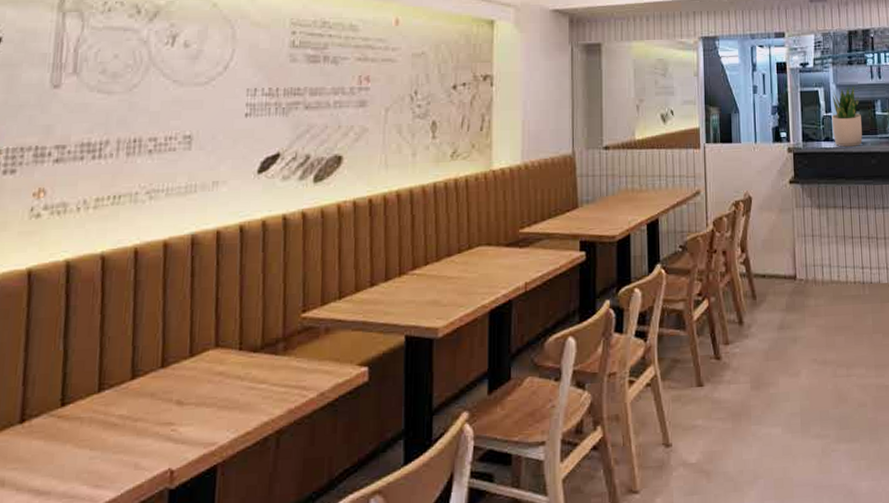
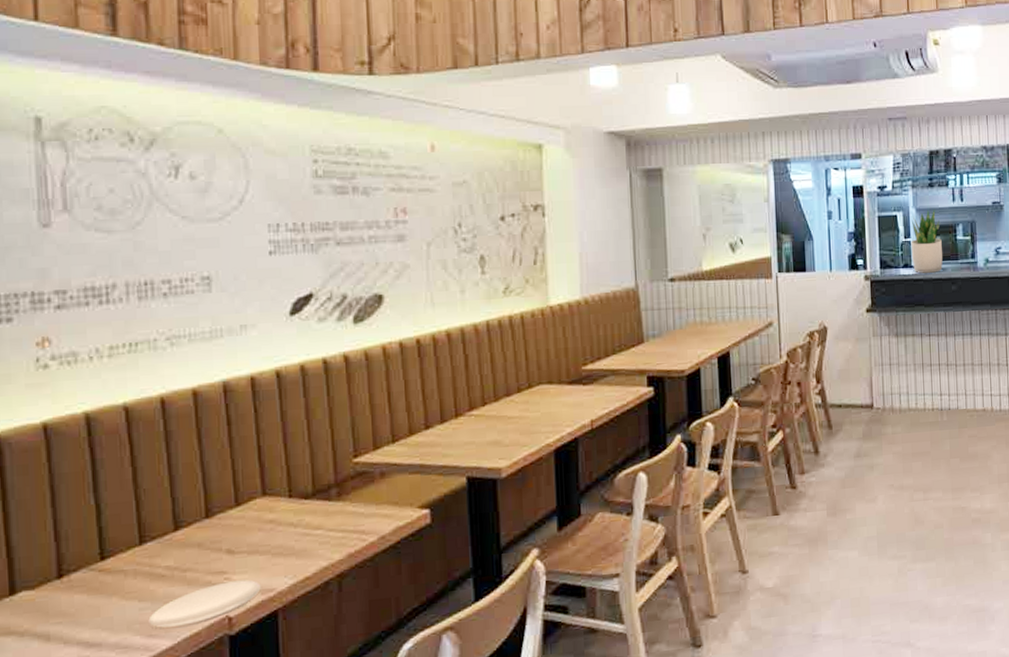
plate: none [96,432,204,480] -> present [148,579,261,629]

